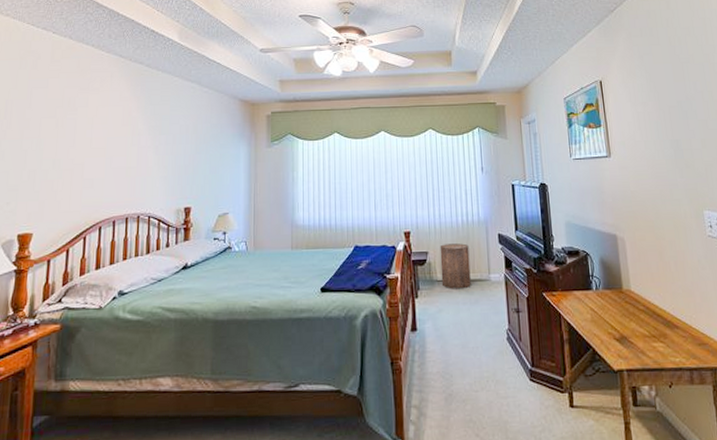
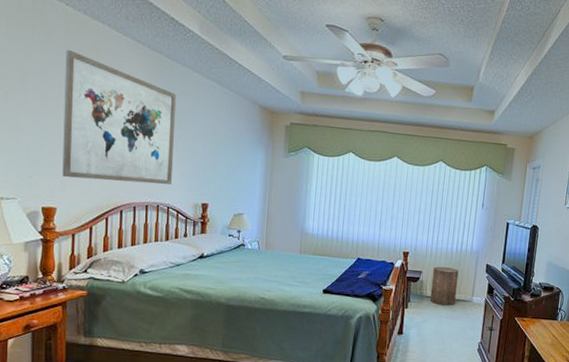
wall art: none [41,73,158,200] -> present [62,49,177,185]

